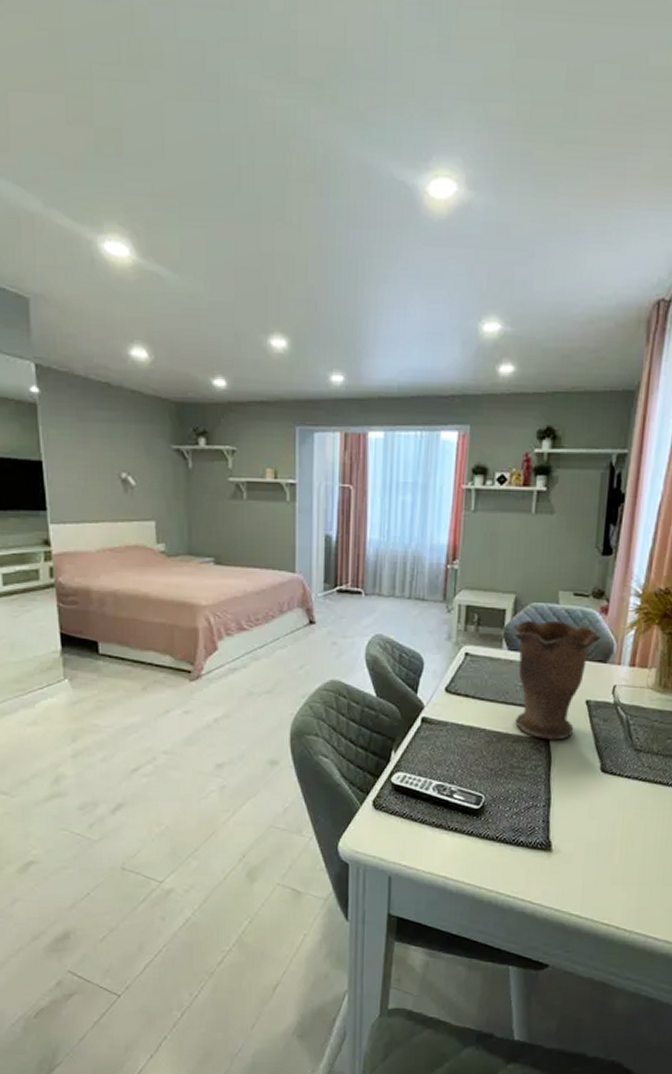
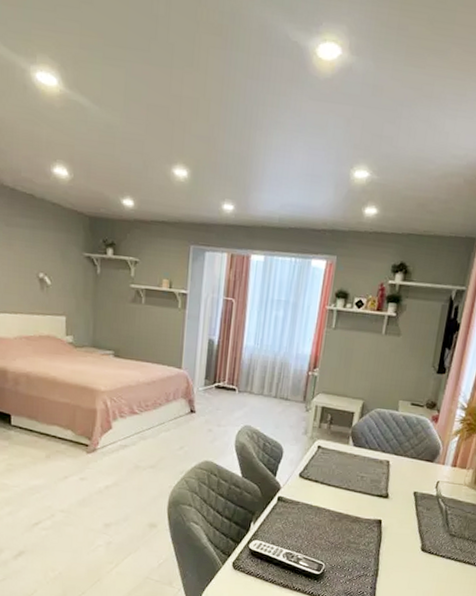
vase: present [513,619,601,740] -> none [355,422,430,523]

